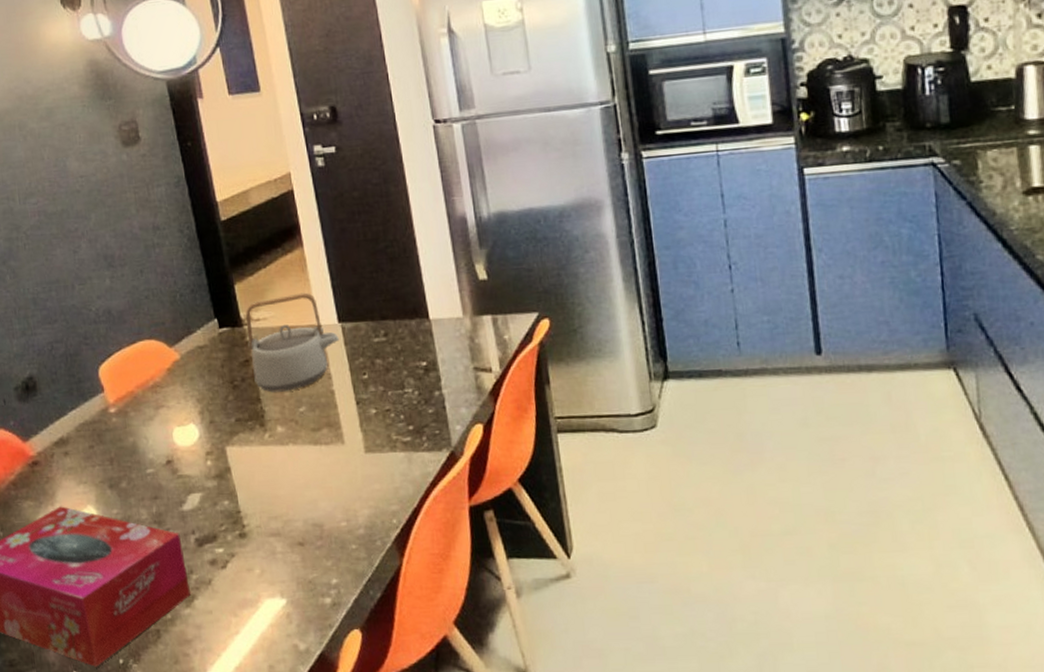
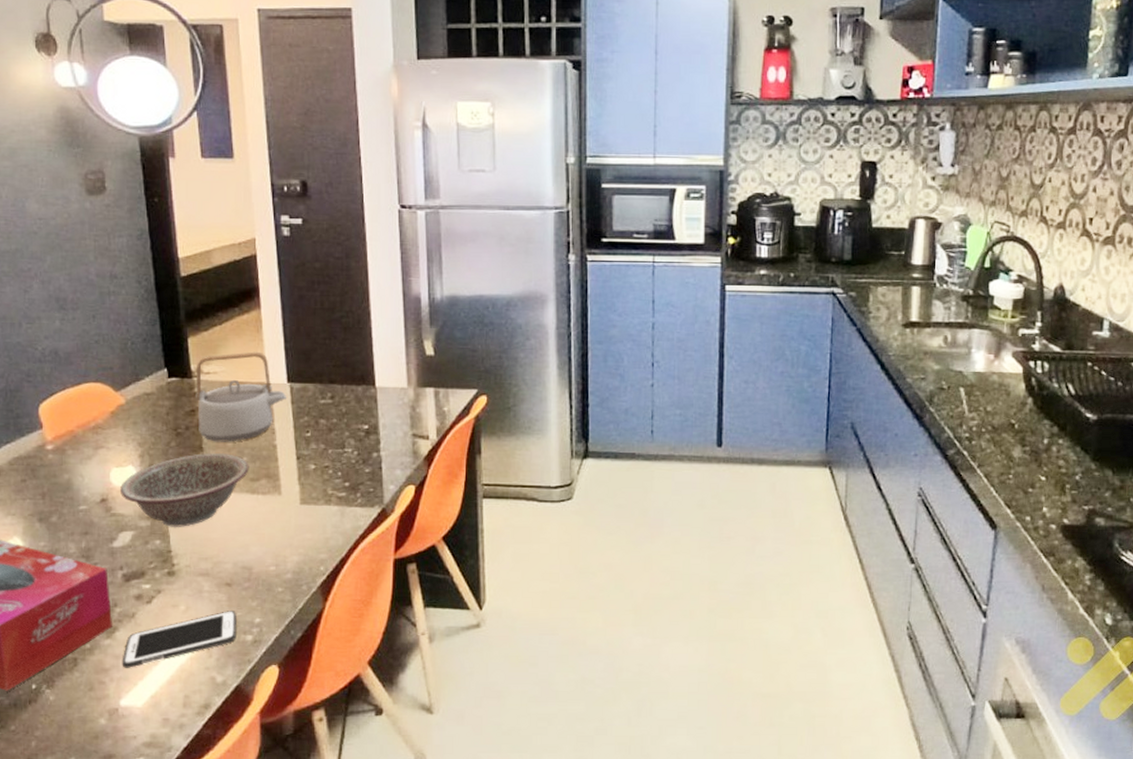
decorative bowl: none [184,403,310,486] -> present [120,452,249,527]
cell phone: none [203,572,315,638] -> present [122,611,236,668]

